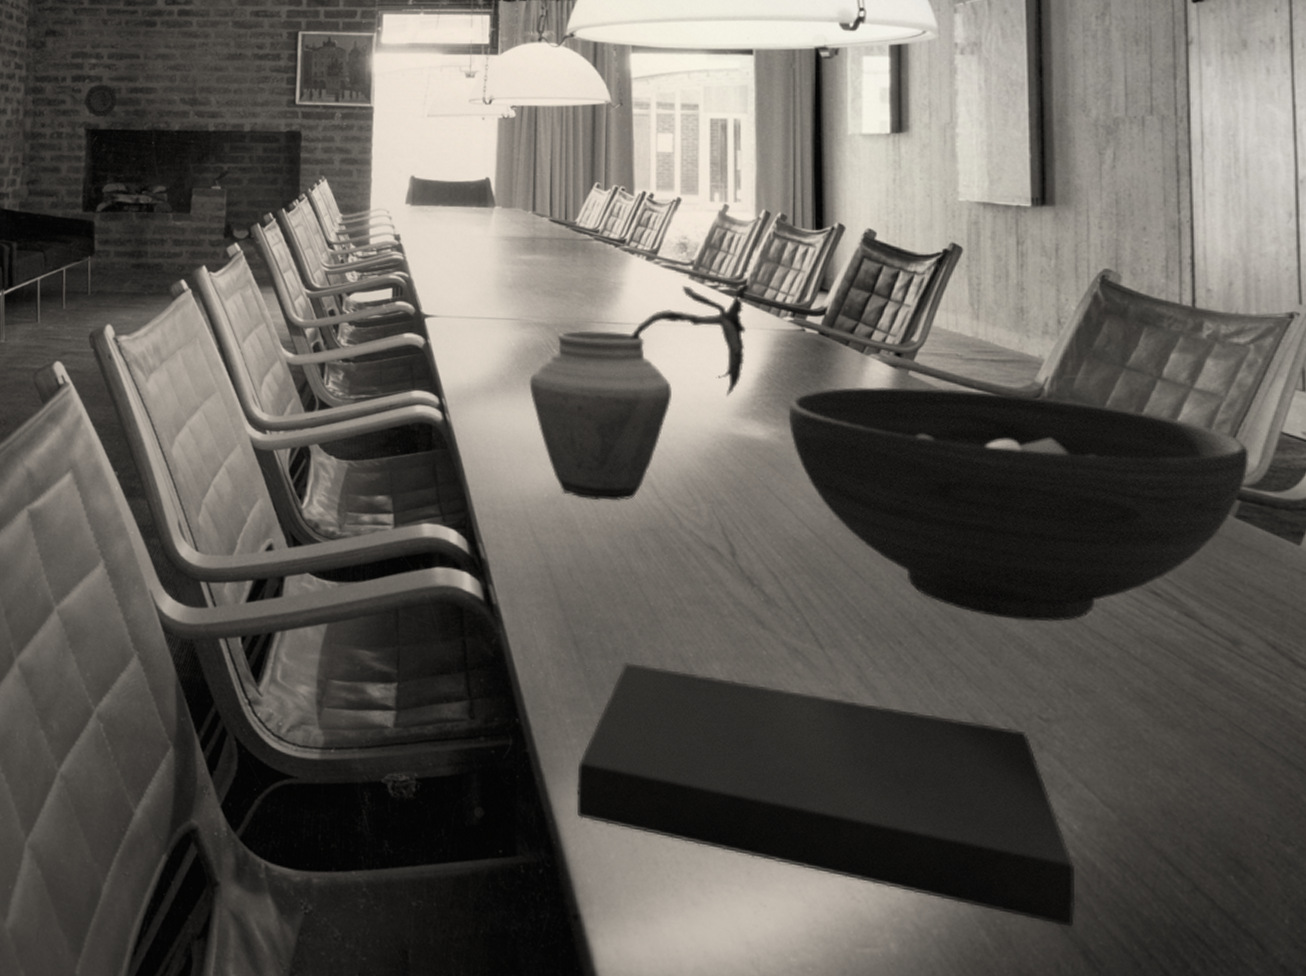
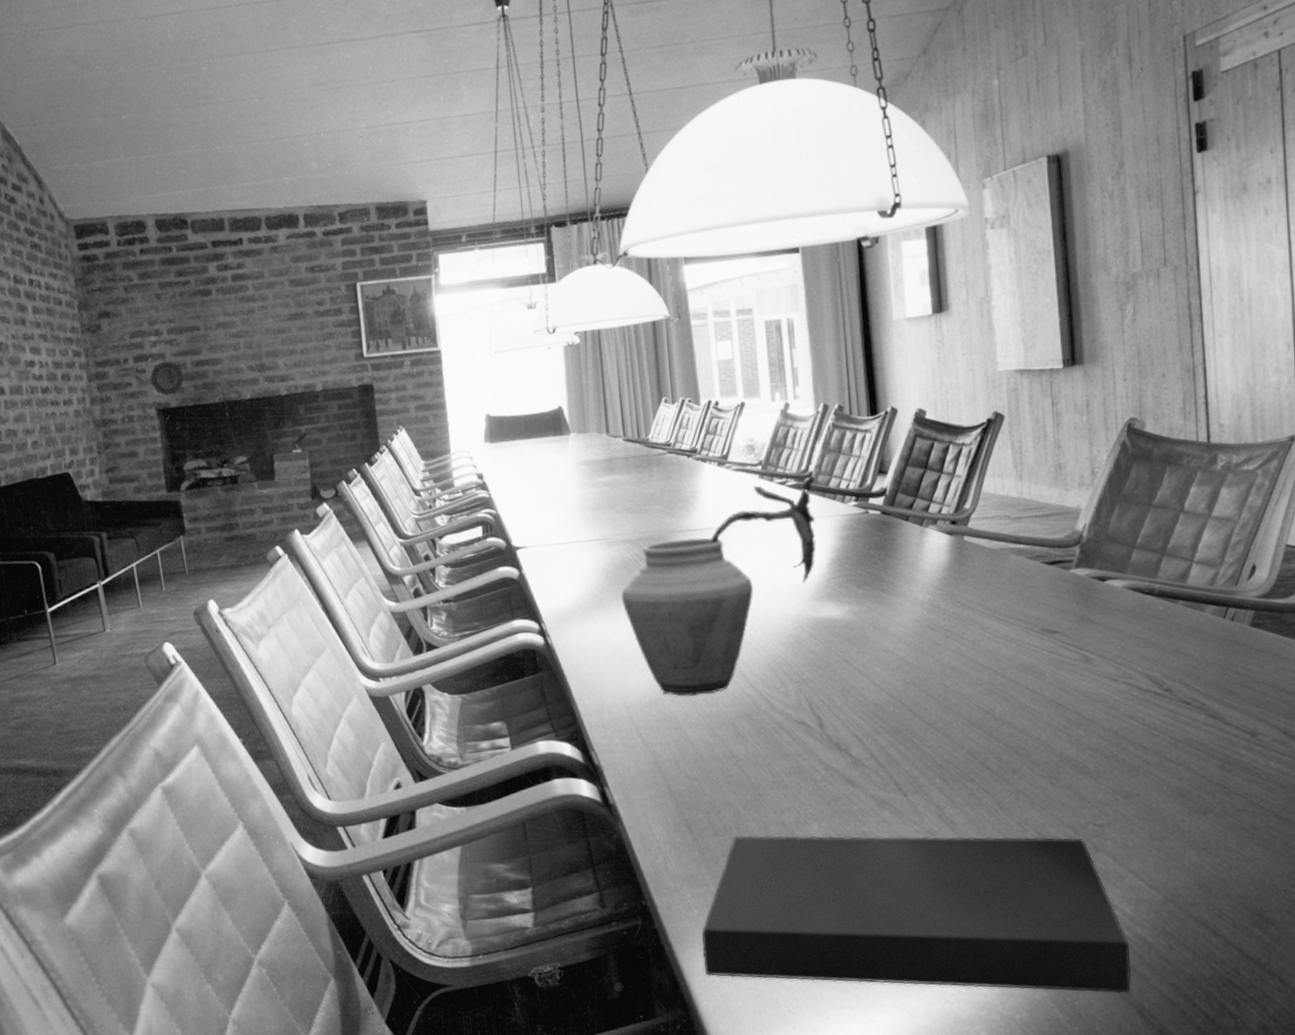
fruit bowl: present [788,386,1250,622] -> none [859,543,1261,745]

